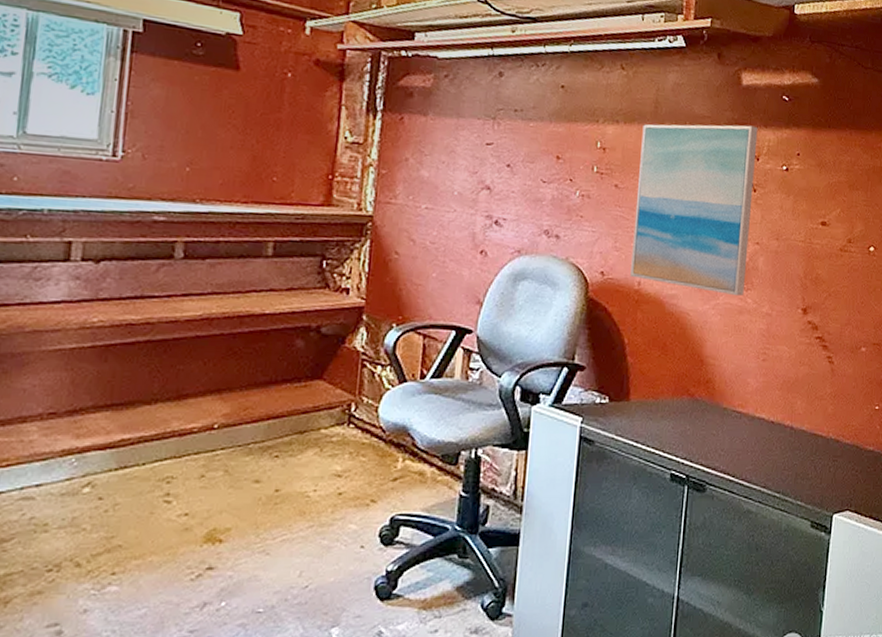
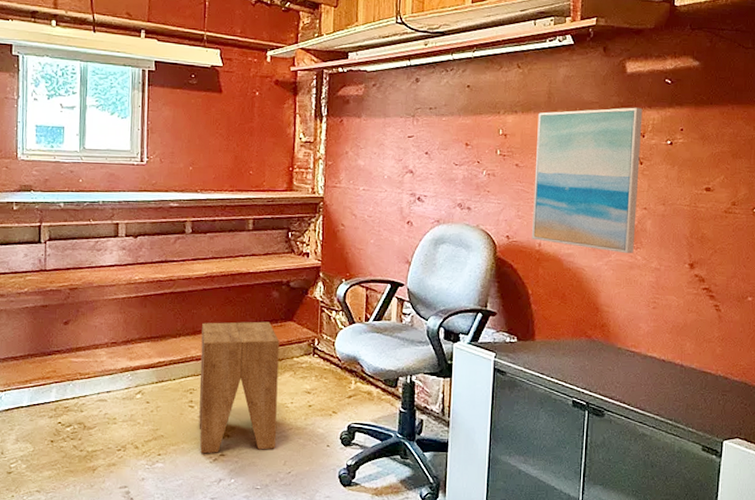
side table: none [176,380,302,568] -> present [199,321,280,454]

